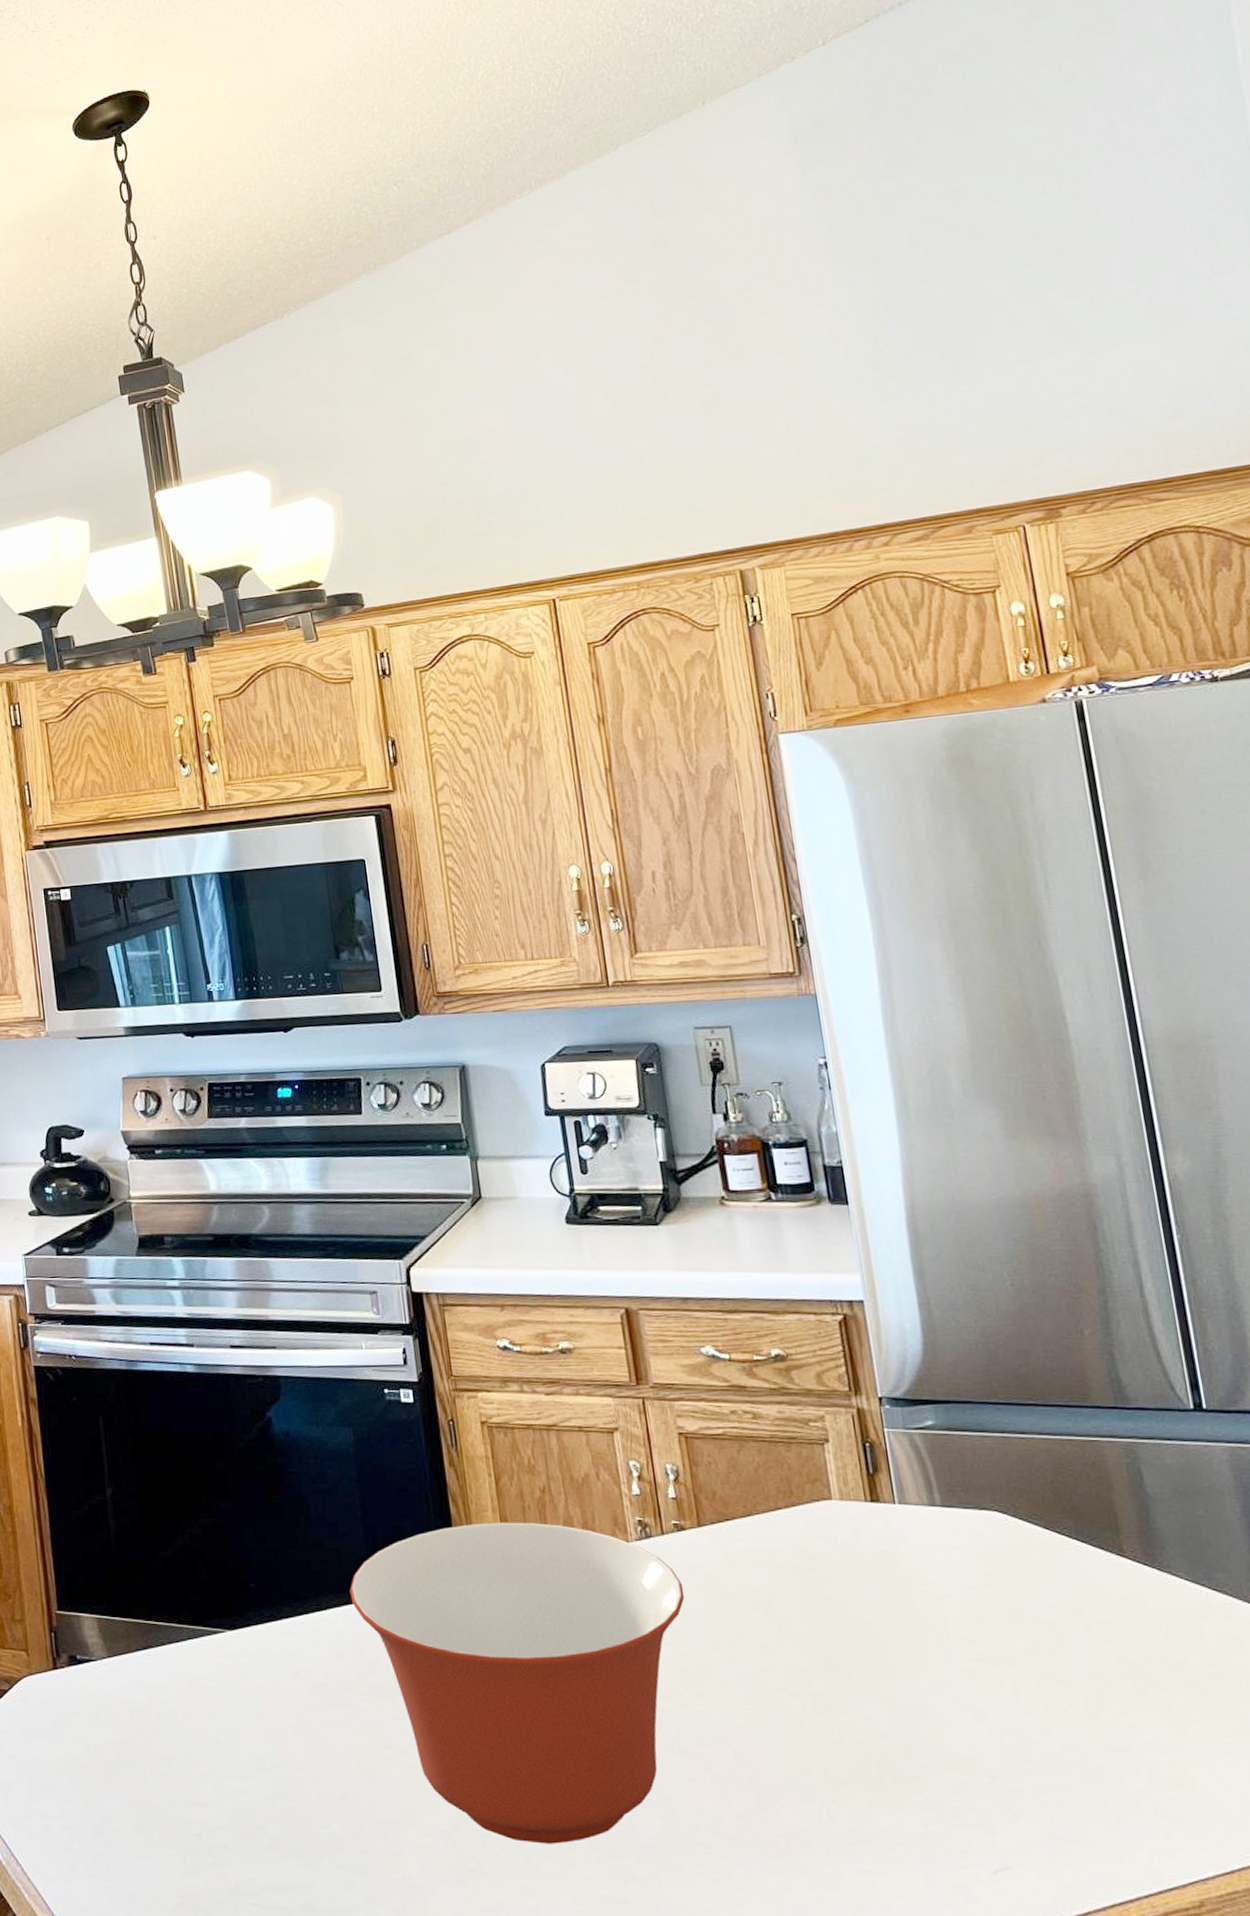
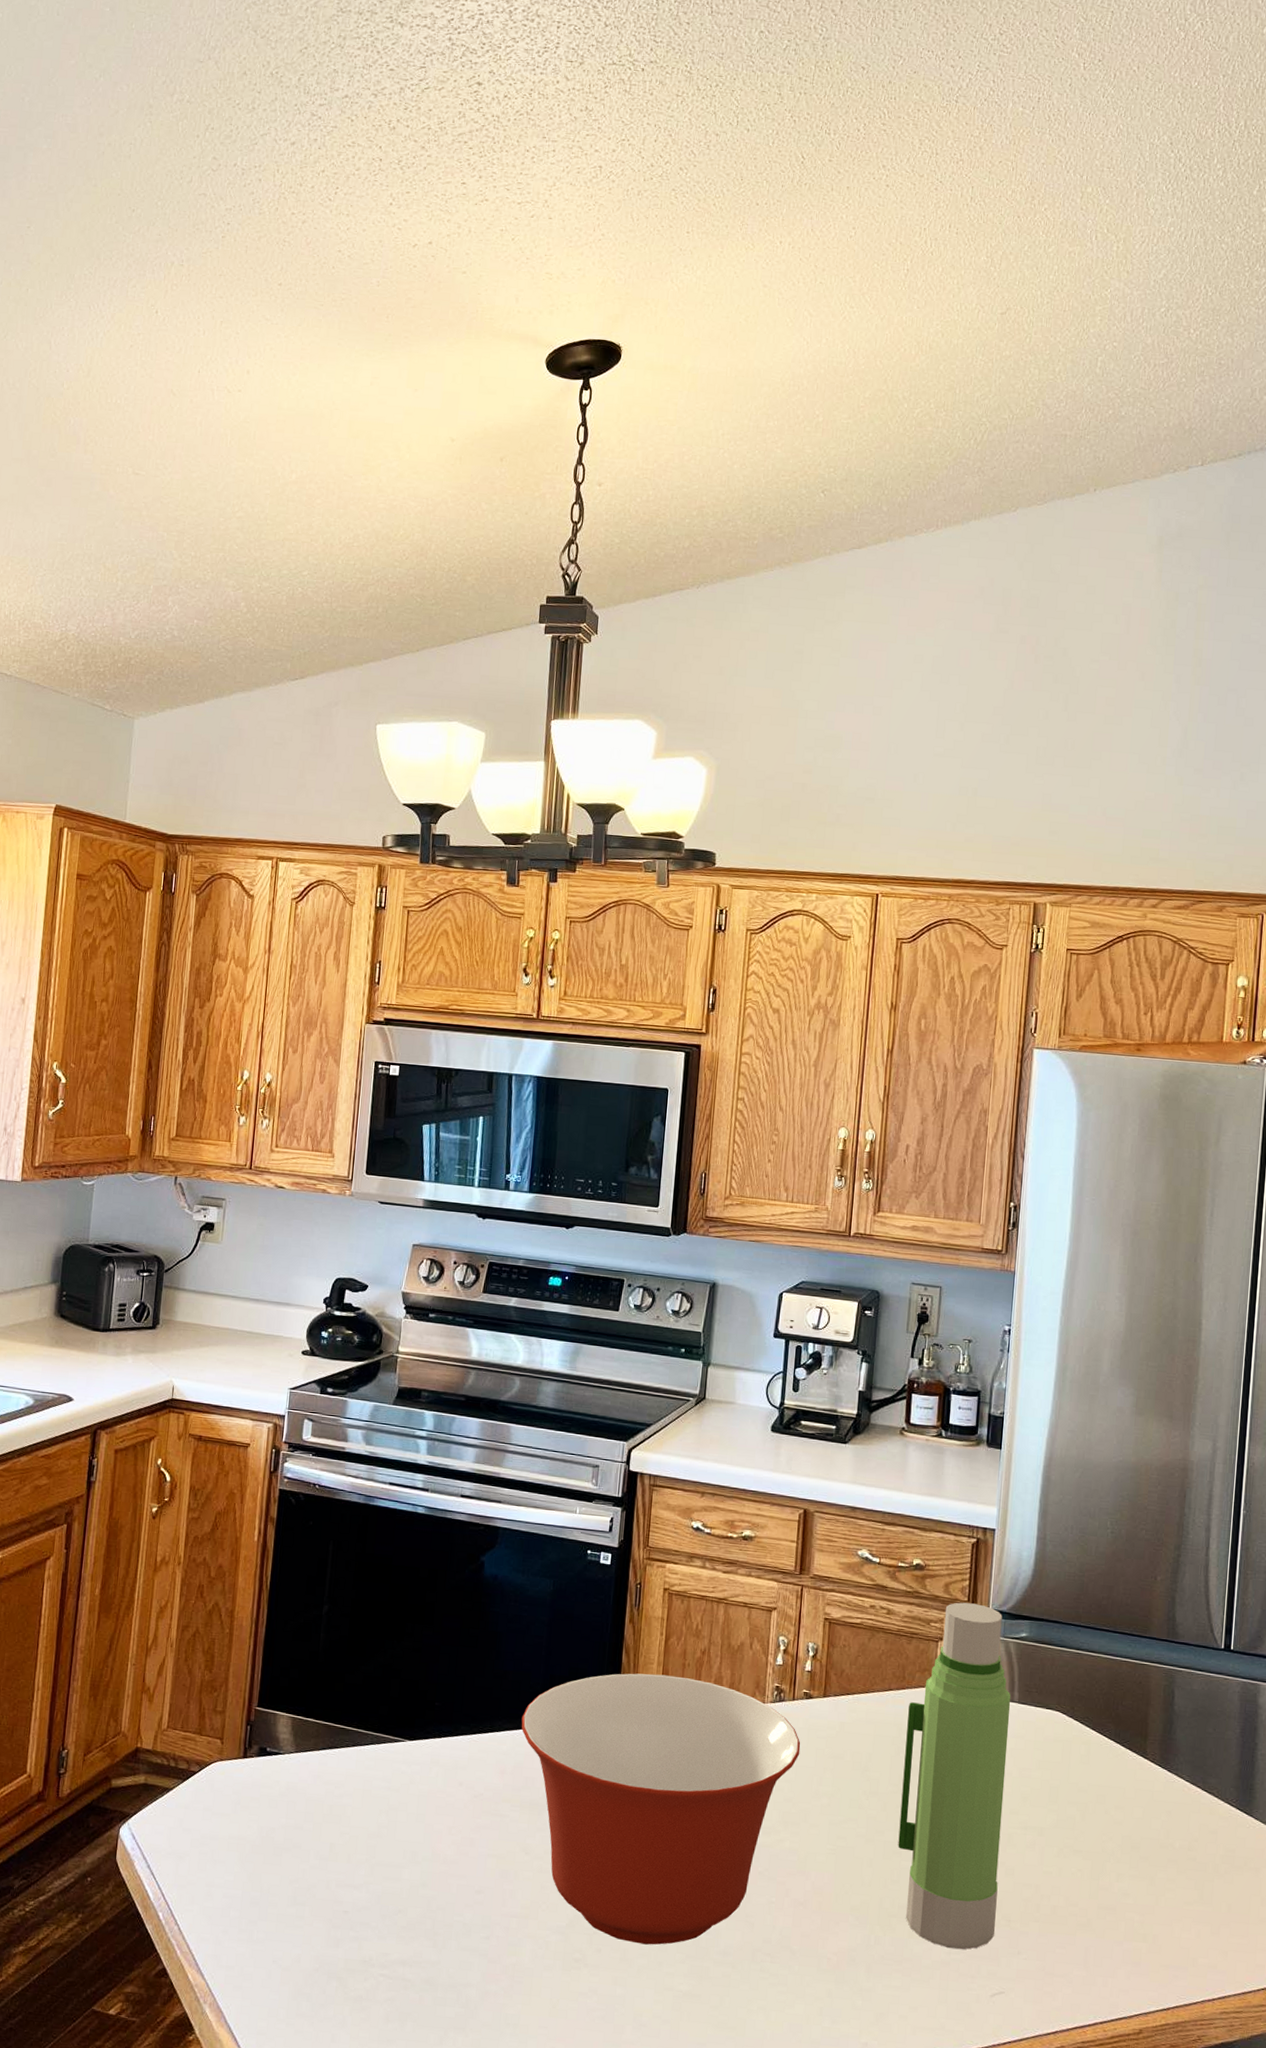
water bottle: none [805,1393,979,1817] -> present [898,1602,1011,1950]

